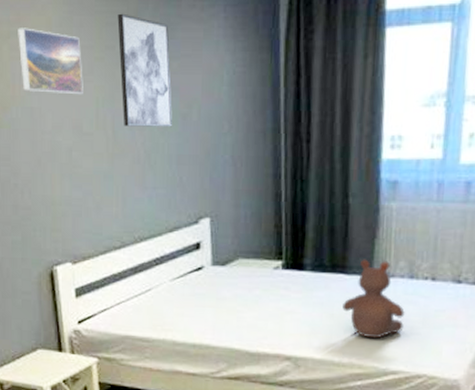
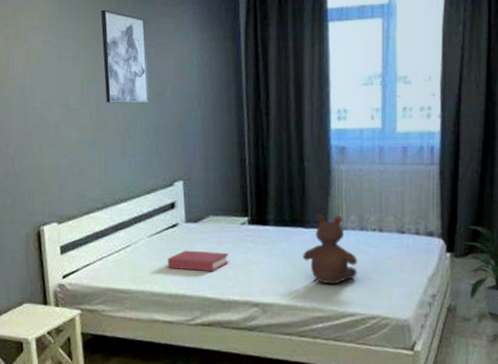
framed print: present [18,28,83,95] -> none [13,21,70,77]
hardback book: none [191,296,259,321] -> present [167,250,229,272]

